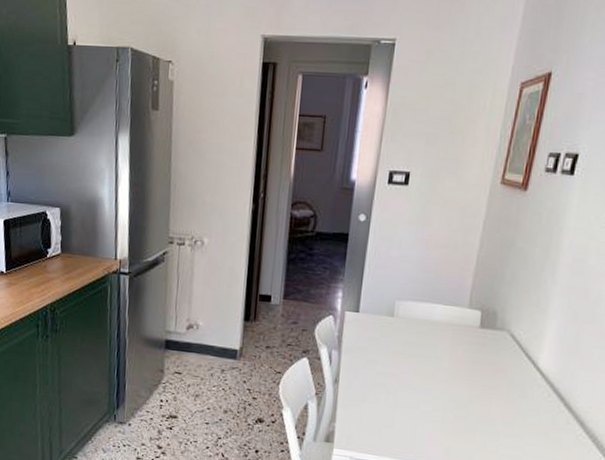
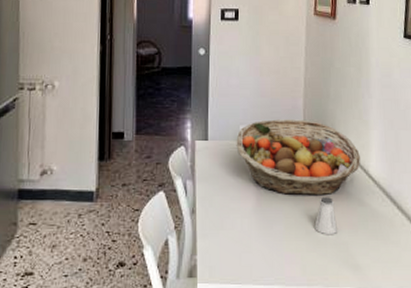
fruit basket: none [389,297,530,383] -> present [236,119,360,196]
saltshaker: none [465,384,492,423] -> present [314,197,337,235]

